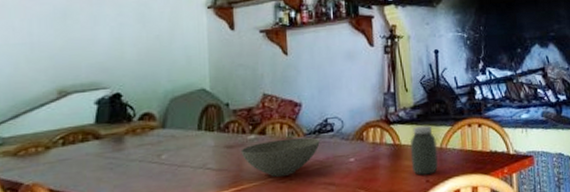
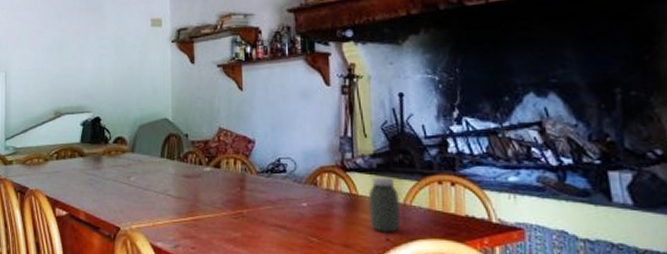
bowl: present [240,137,320,177] -> none [197,174,272,212]

